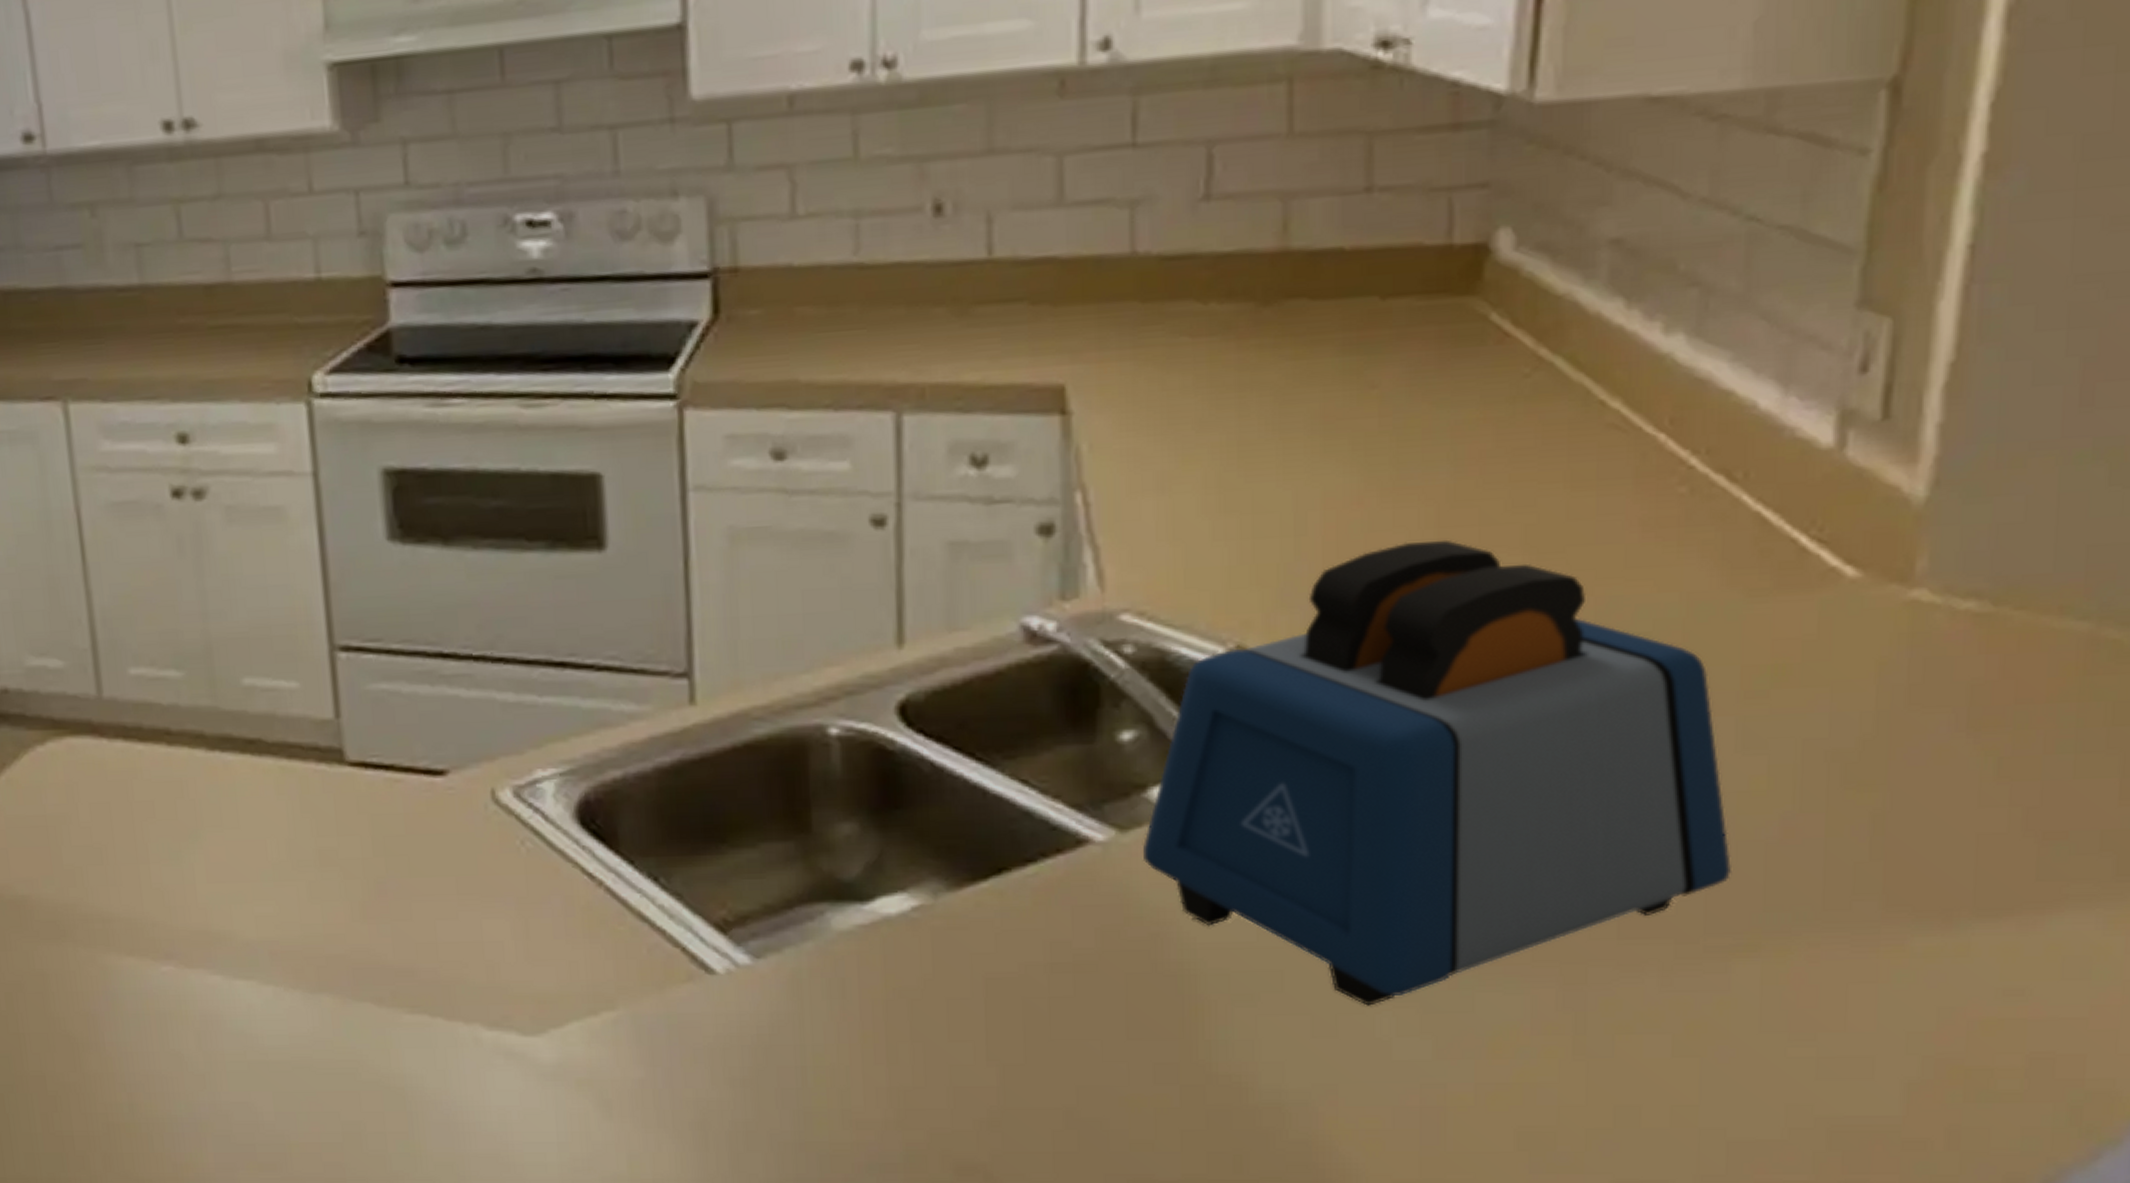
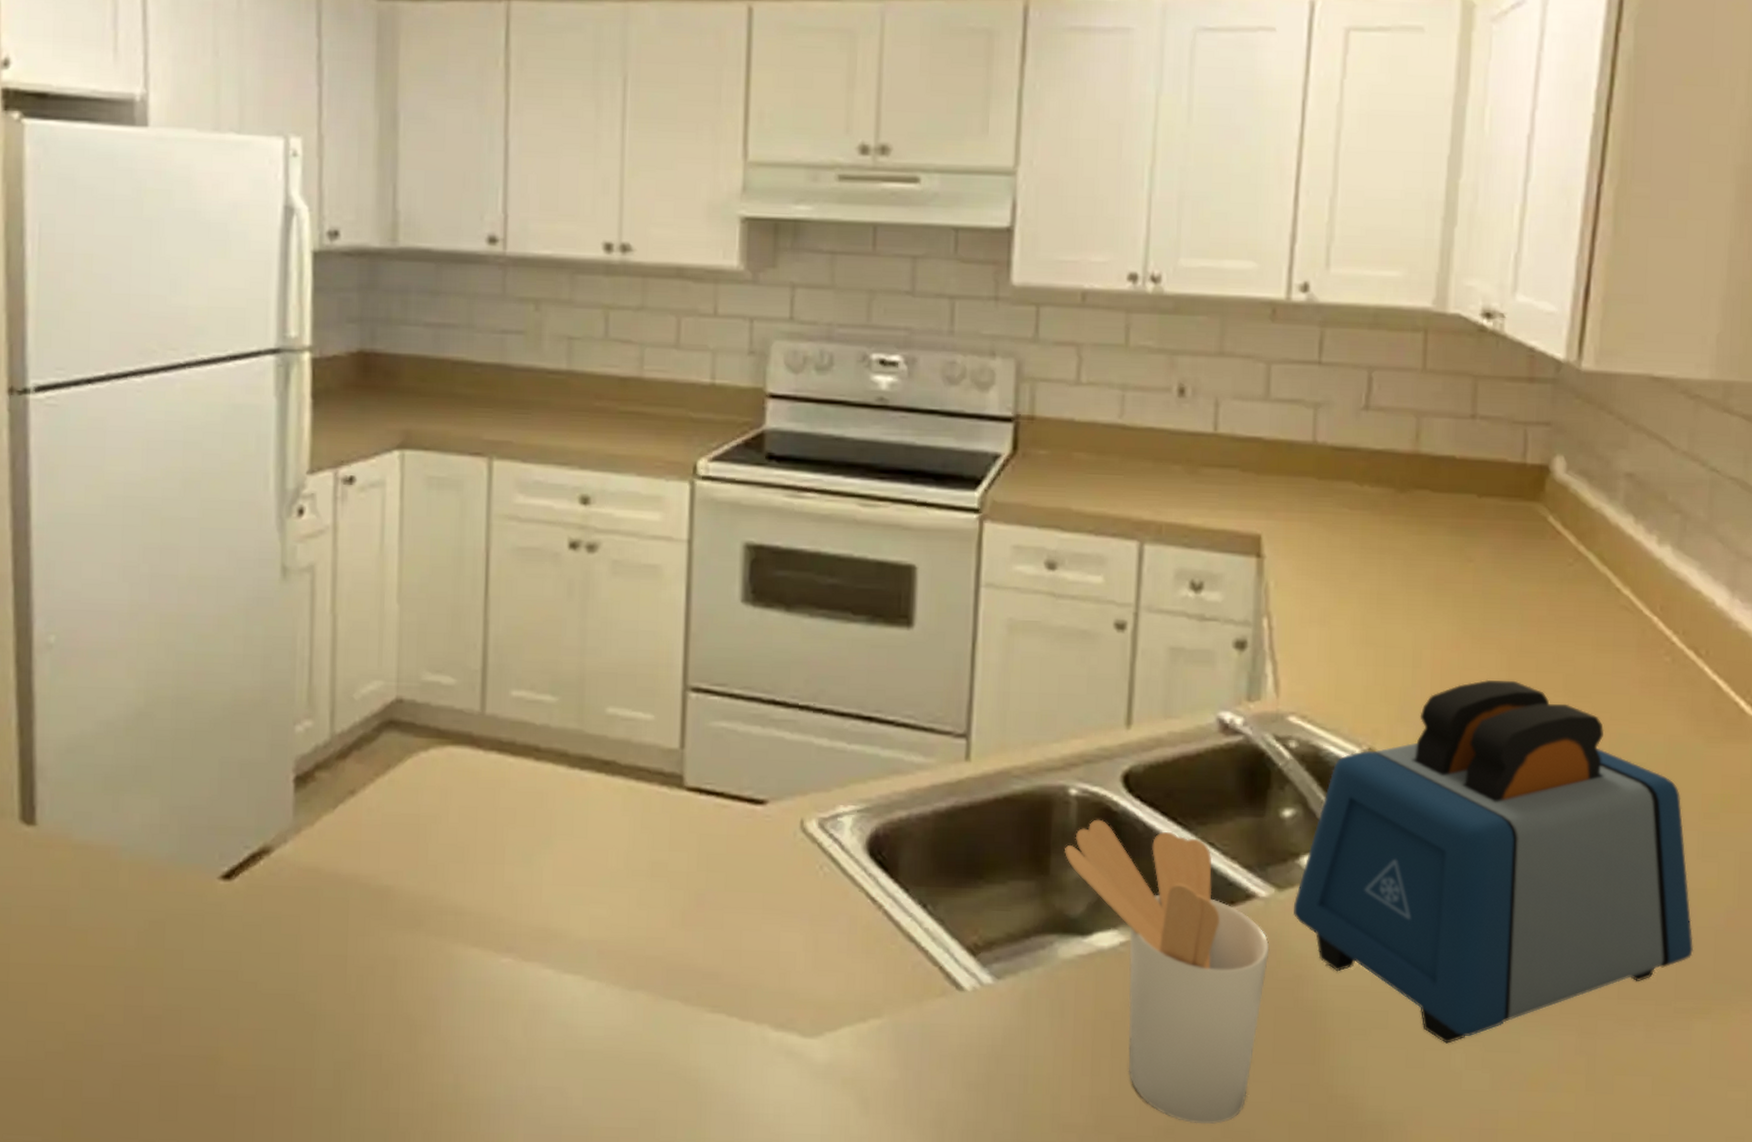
utensil holder: none [829,762,1114,1115] -> present [1065,819,1270,1124]

